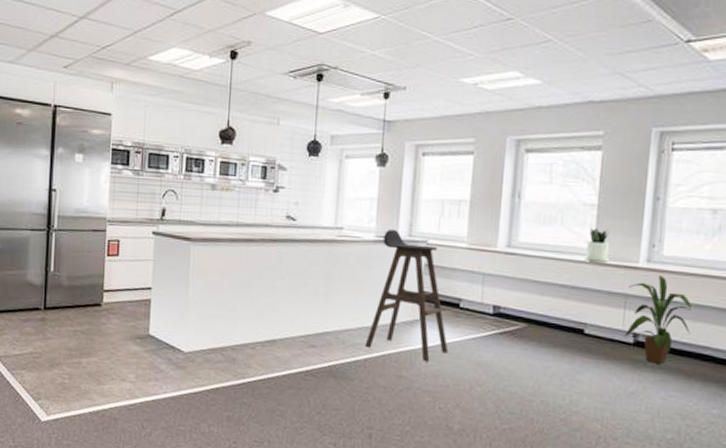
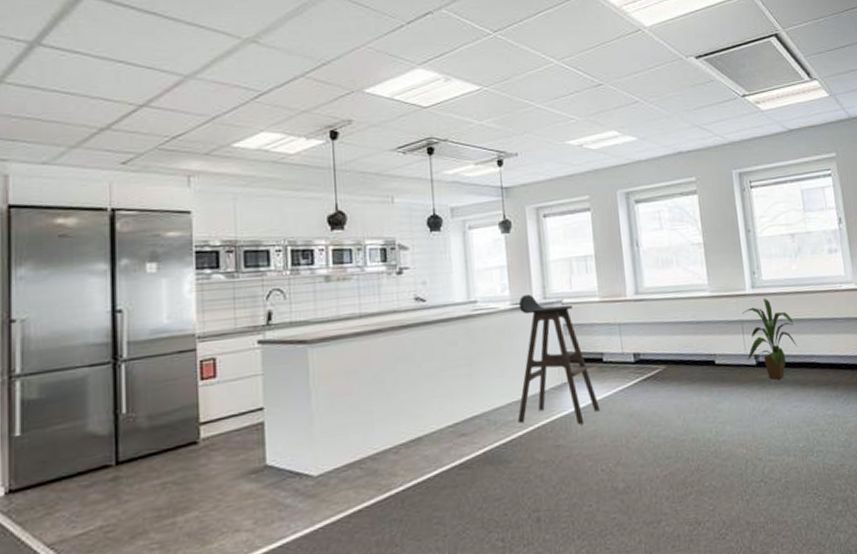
planter: present [585,228,610,262] -> none [702,263,723,295]

